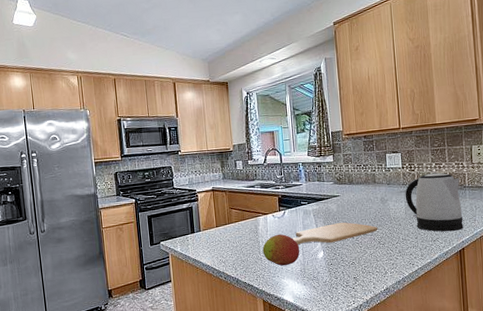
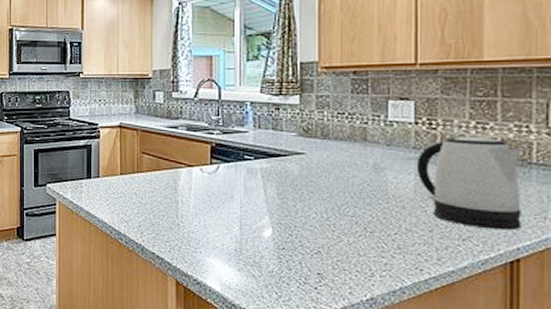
fruit: present [262,234,300,266] -> none [182,195,237,240]
chopping board: present [292,222,378,246] -> none [226,191,365,219]

